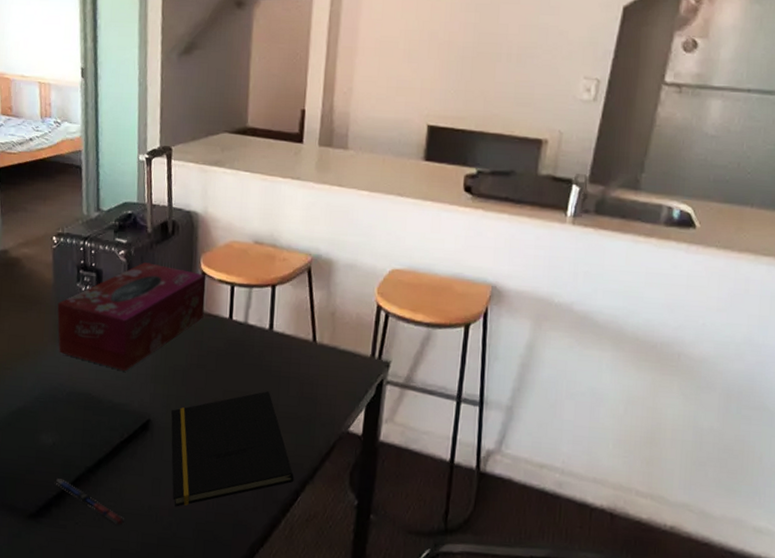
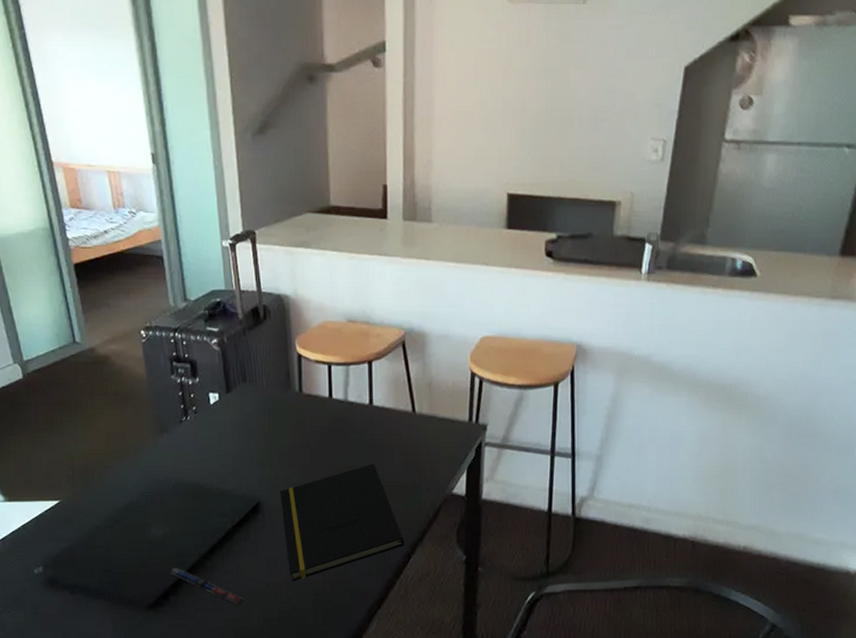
tissue box: present [57,262,205,371] -> none [153,349,303,457]

